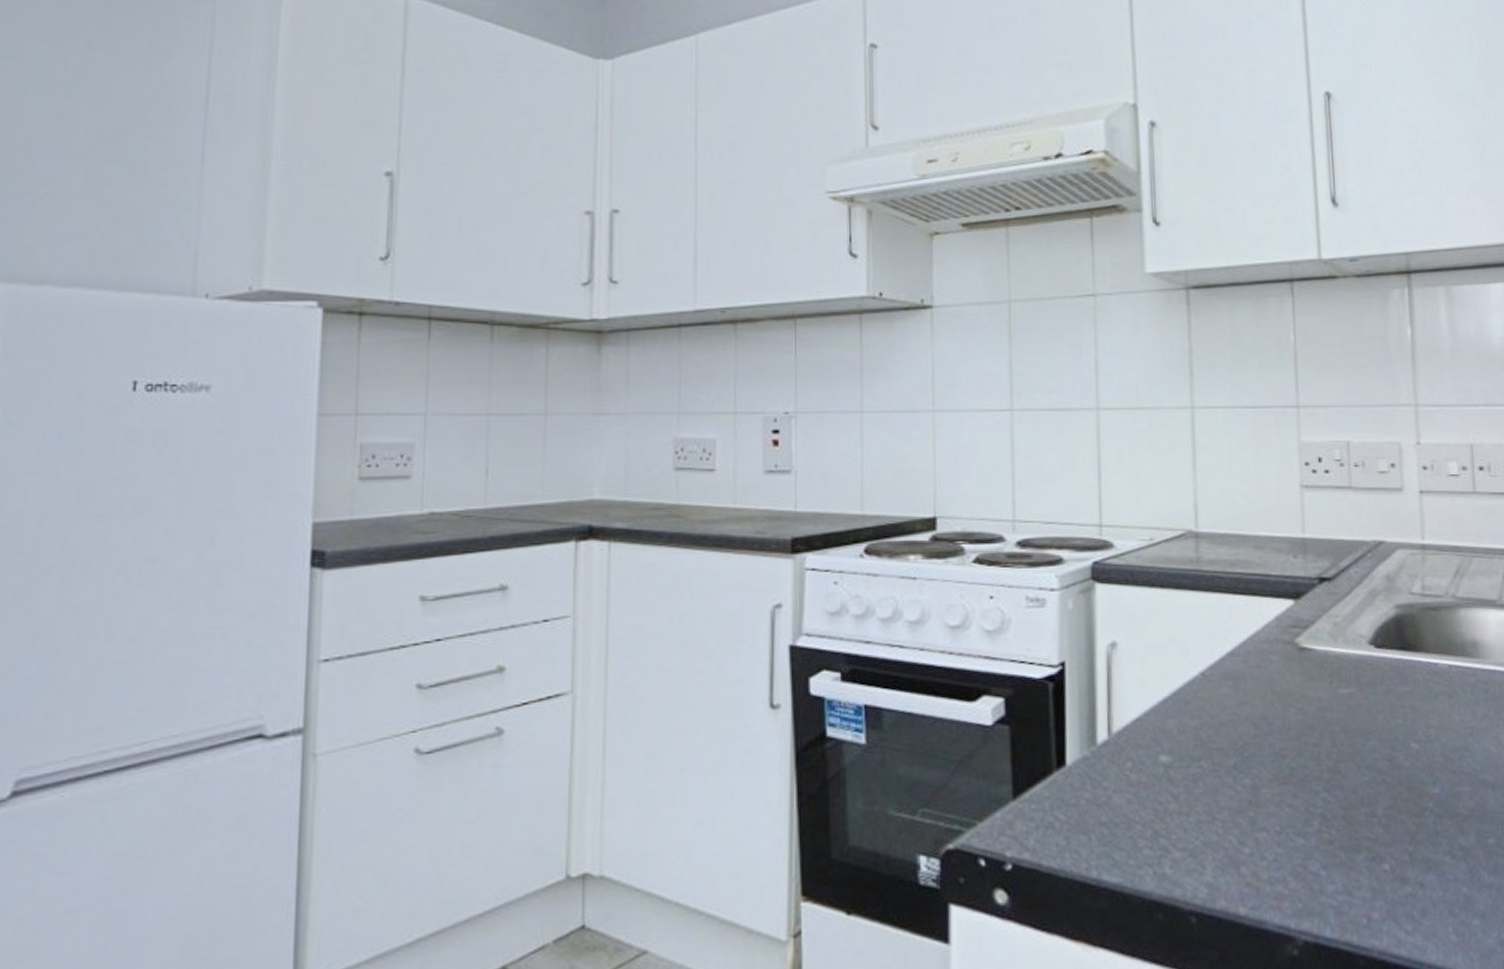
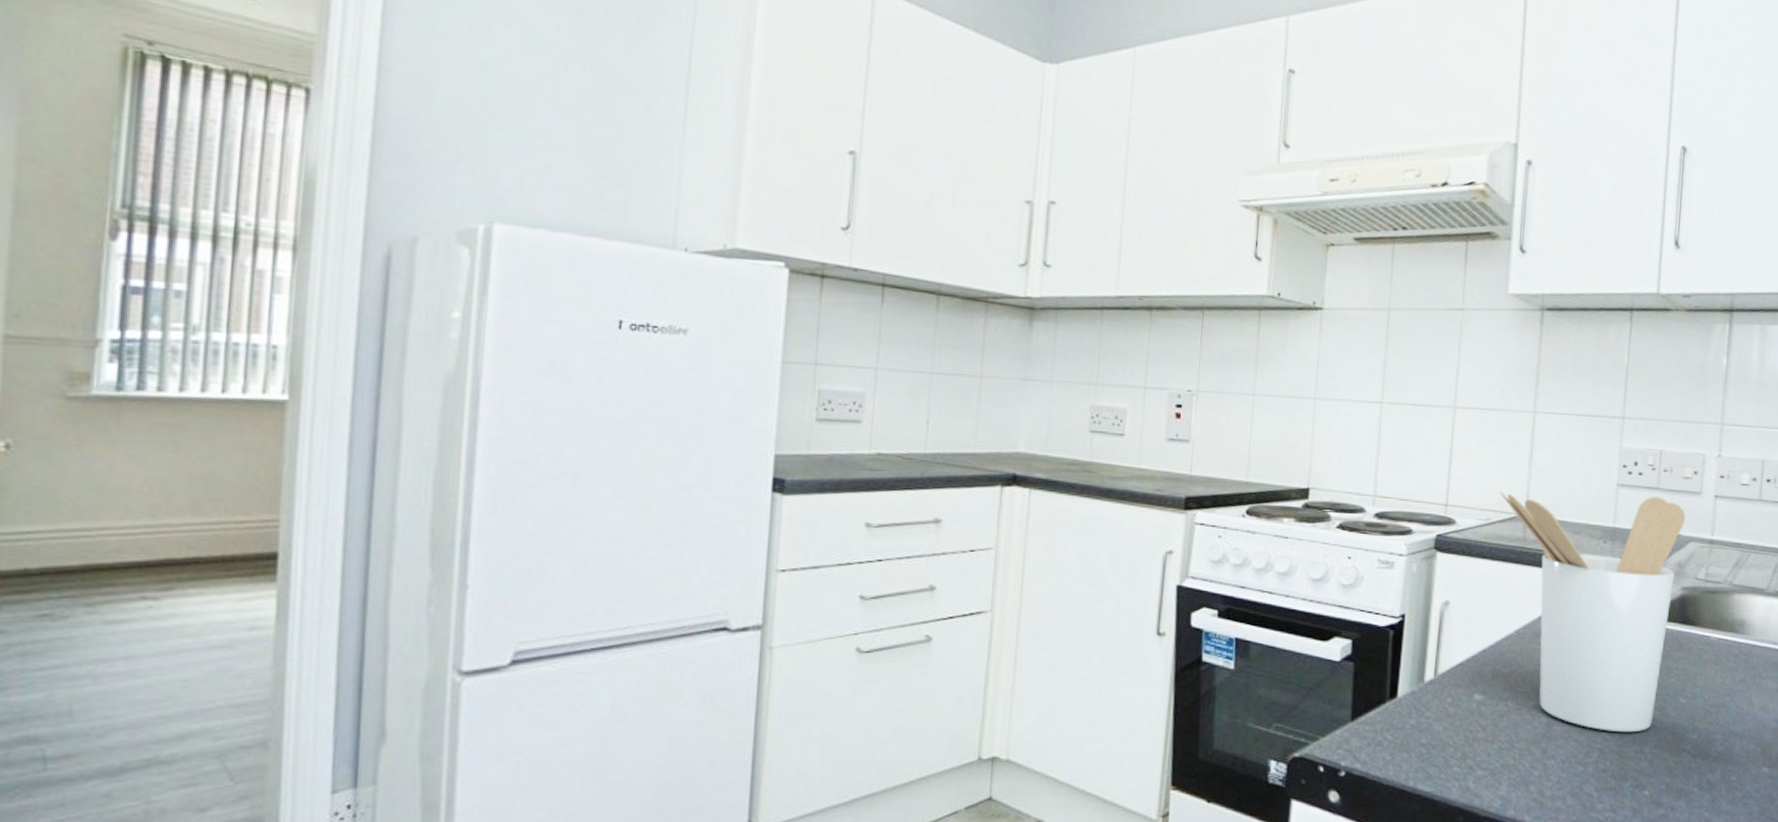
utensil holder: none [1162,497,1388,792] -> present [1500,492,1686,733]

